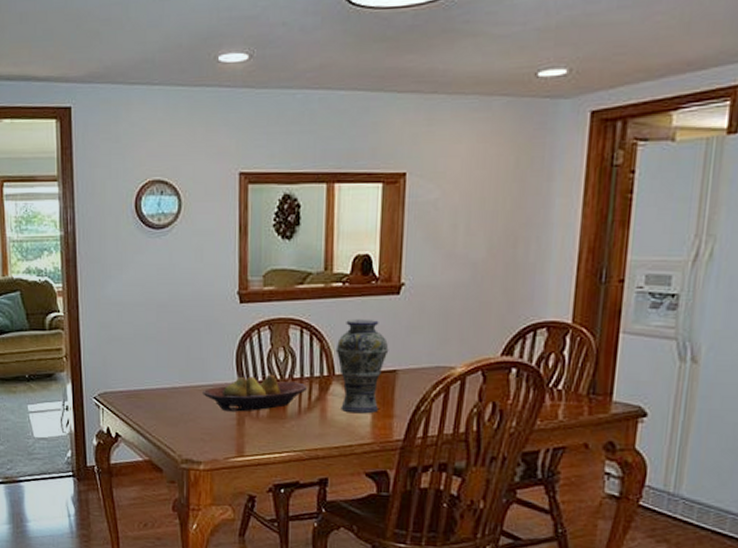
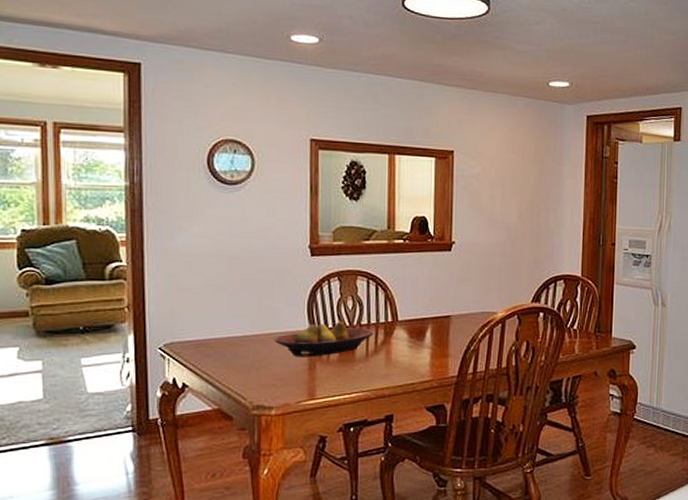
vase: present [335,318,389,414] -> none [398,271,444,355]

